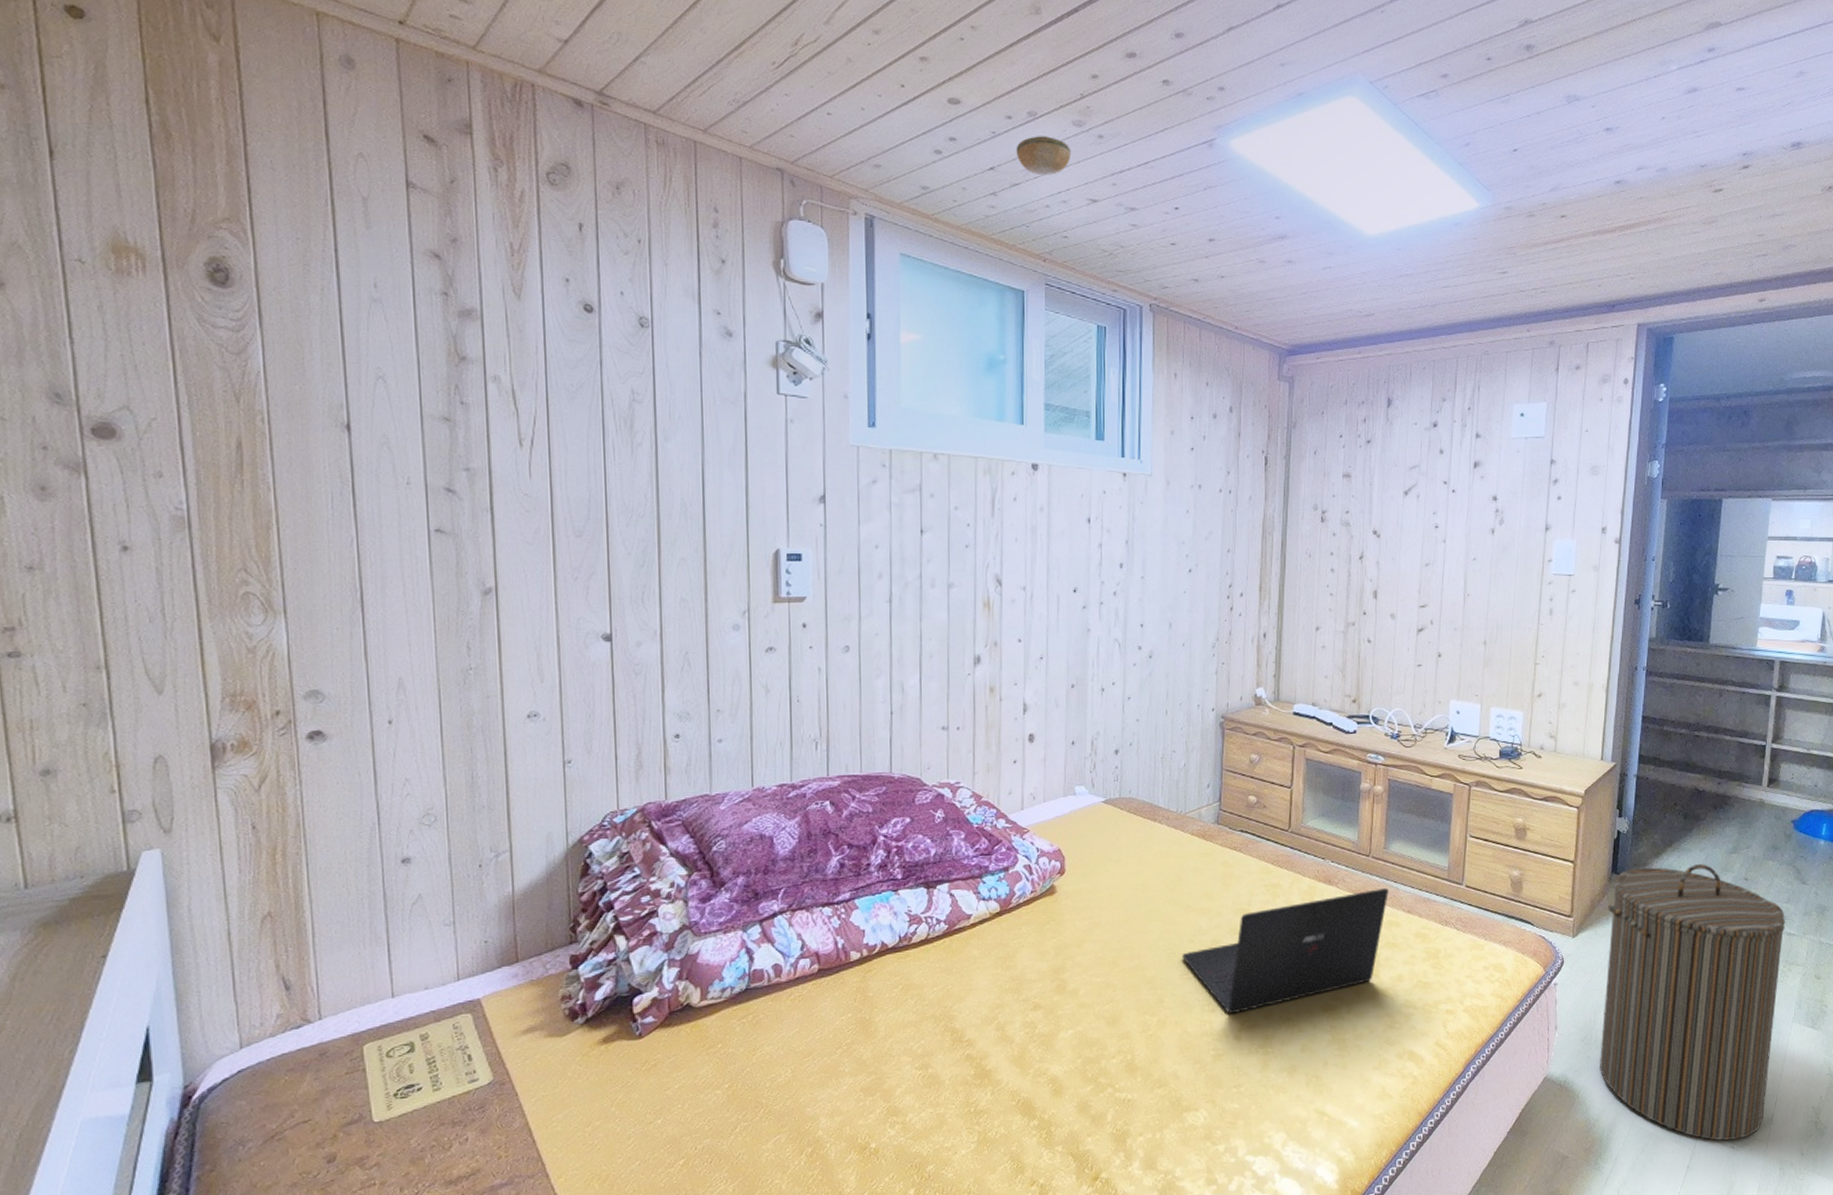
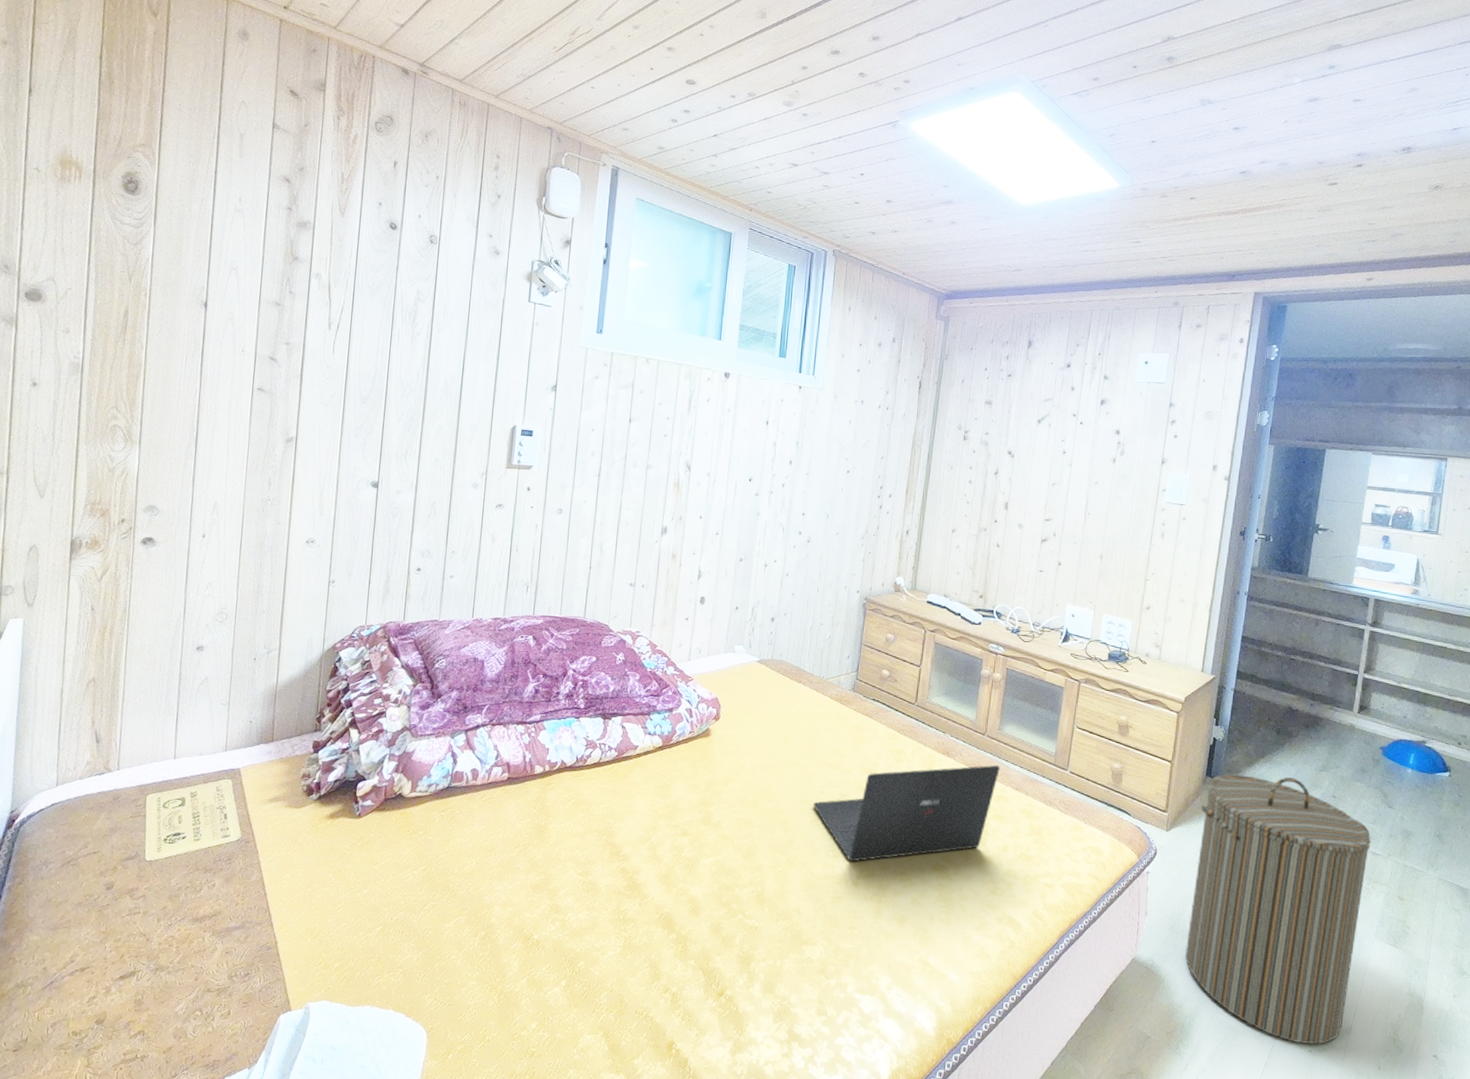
smoke detector: present [1016,136,1072,175] -> none [735,112,781,143]

